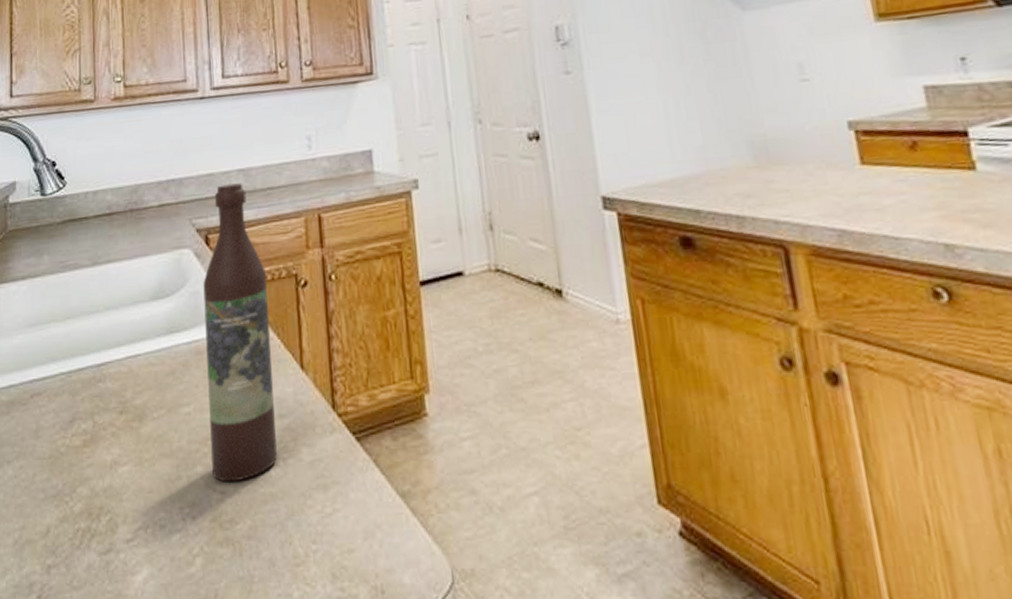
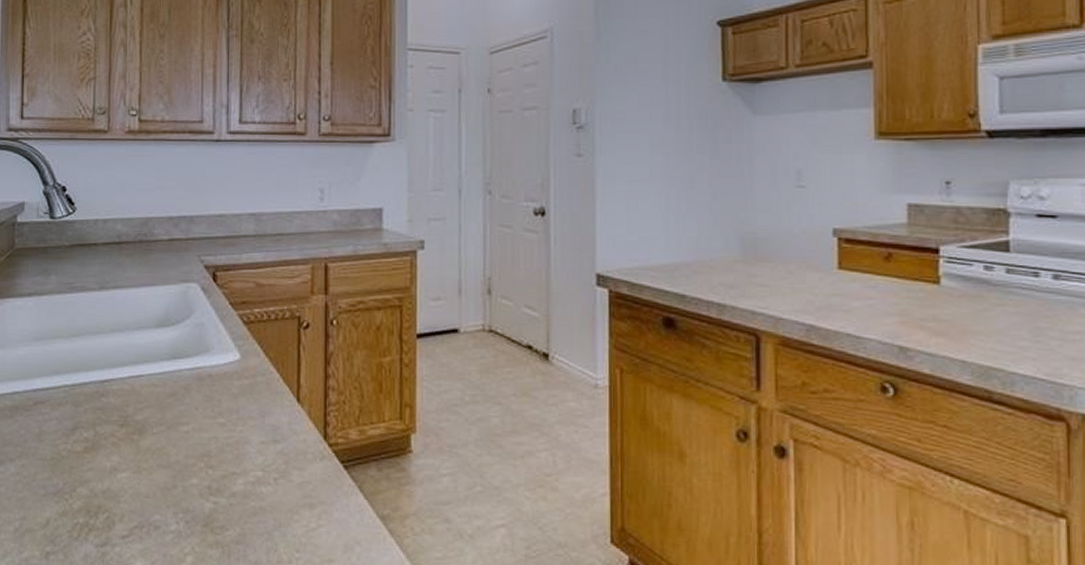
wine bottle: present [203,183,277,482] -> none [207,226,271,495]

